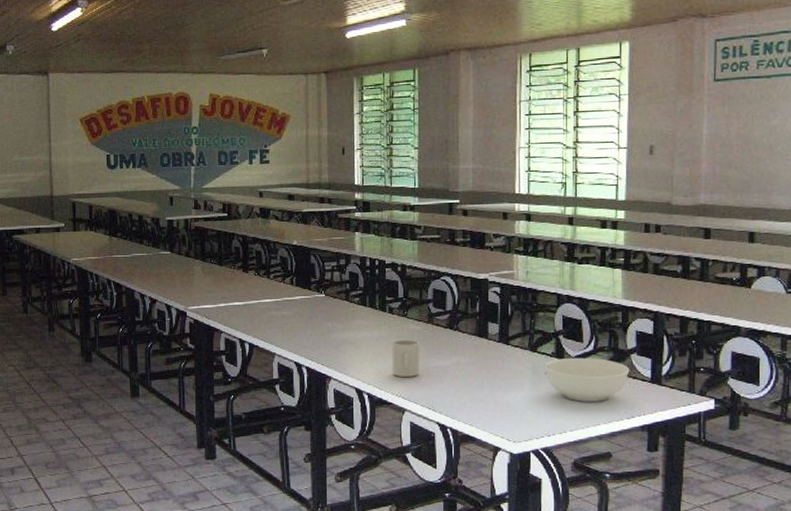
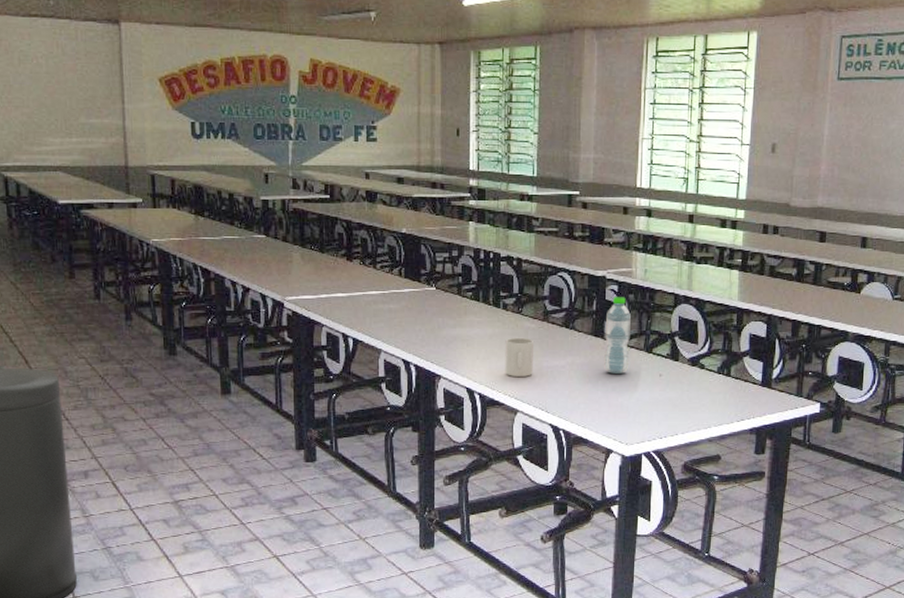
water bottle: none [489,298,514,373] -> present [604,297,631,374]
bowl: present [545,358,630,402] -> none [659,360,742,404]

